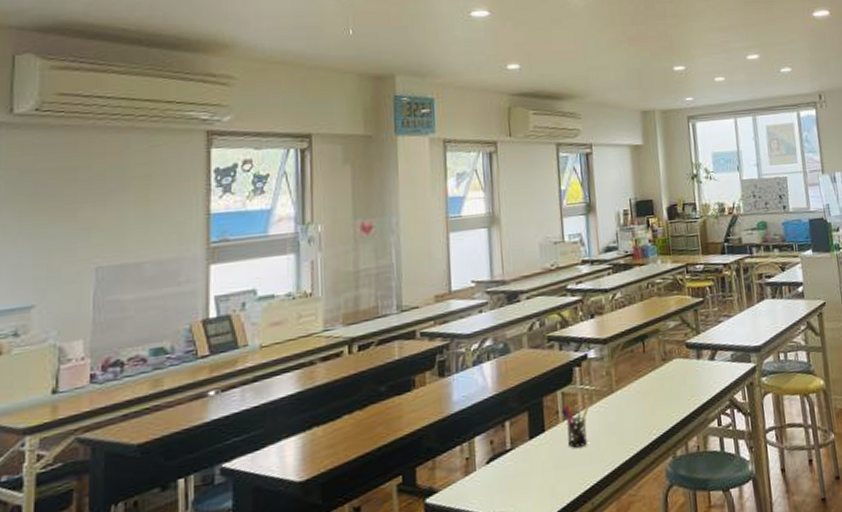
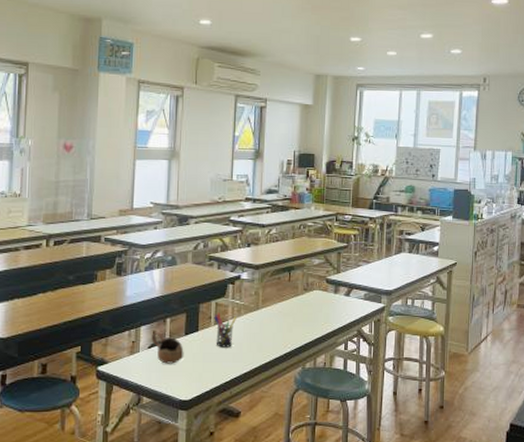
cup: none [489,439,531,481] -> present [151,331,184,364]

